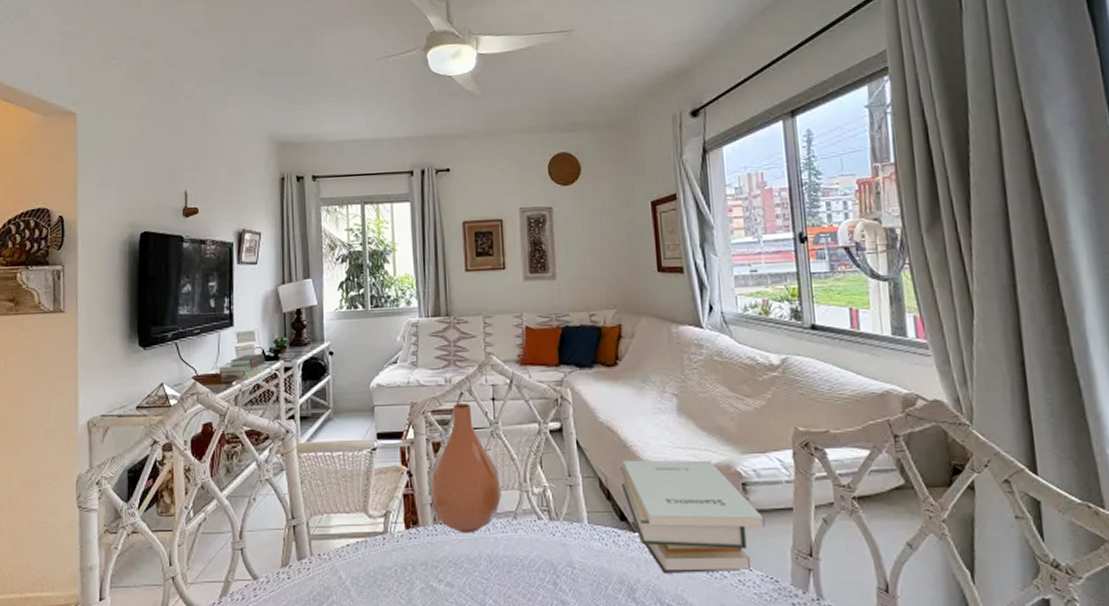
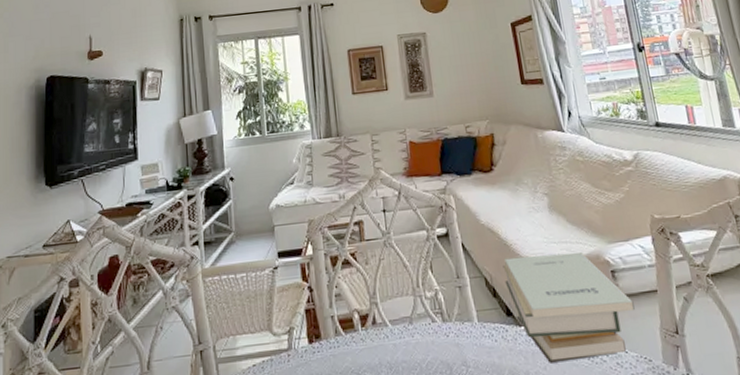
books: present [218,354,266,382] -> none [124,184,170,215]
vase: present [430,403,503,534] -> none [330,217,398,343]

